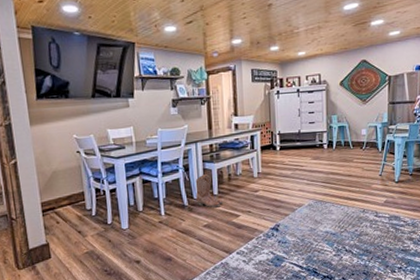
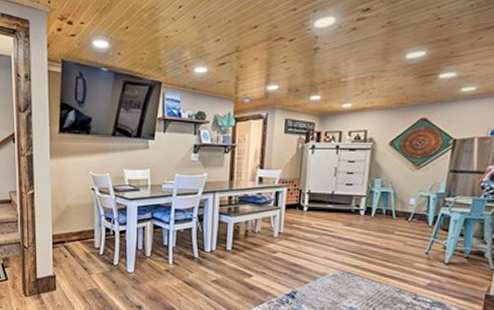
boots: present [195,174,222,208] -> none [207,227,235,264]

